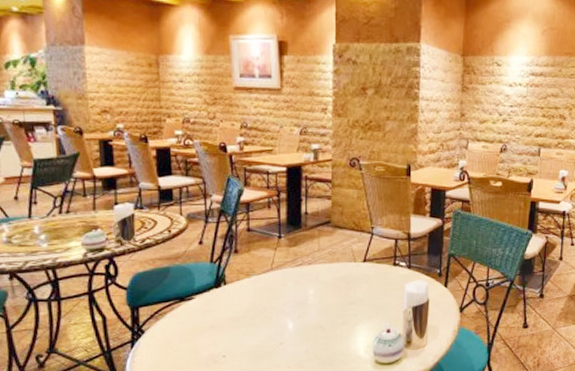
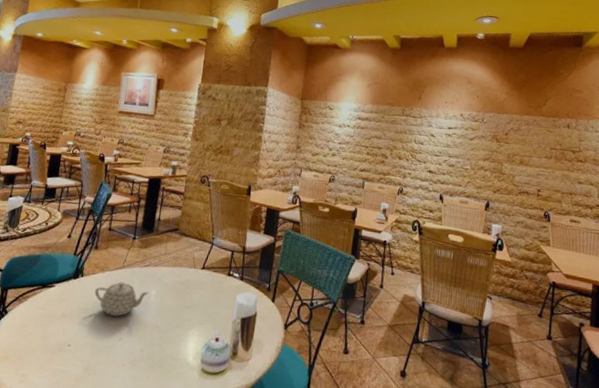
teapot: none [243,285,307,321] -> present [94,281,150,317]

